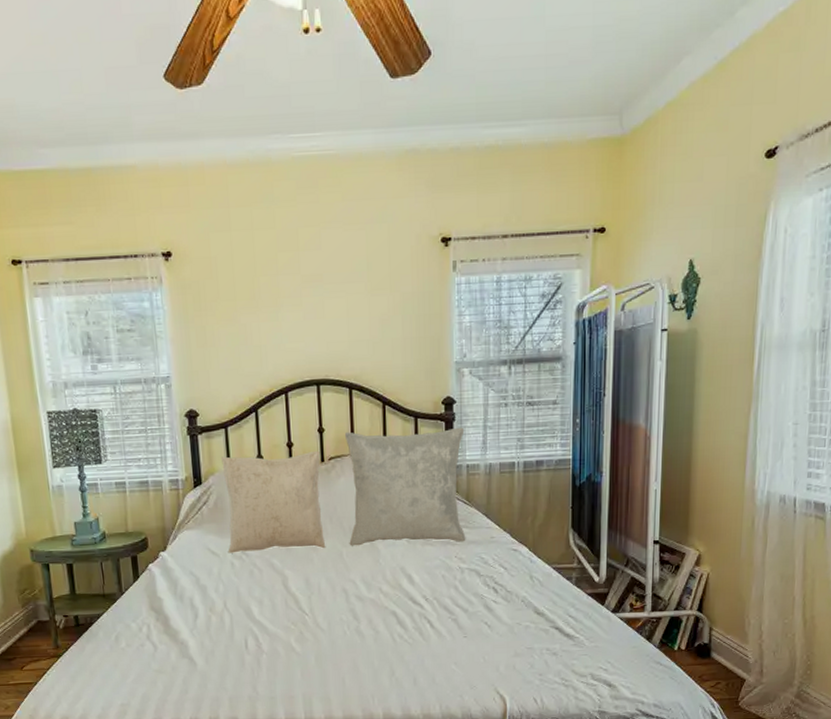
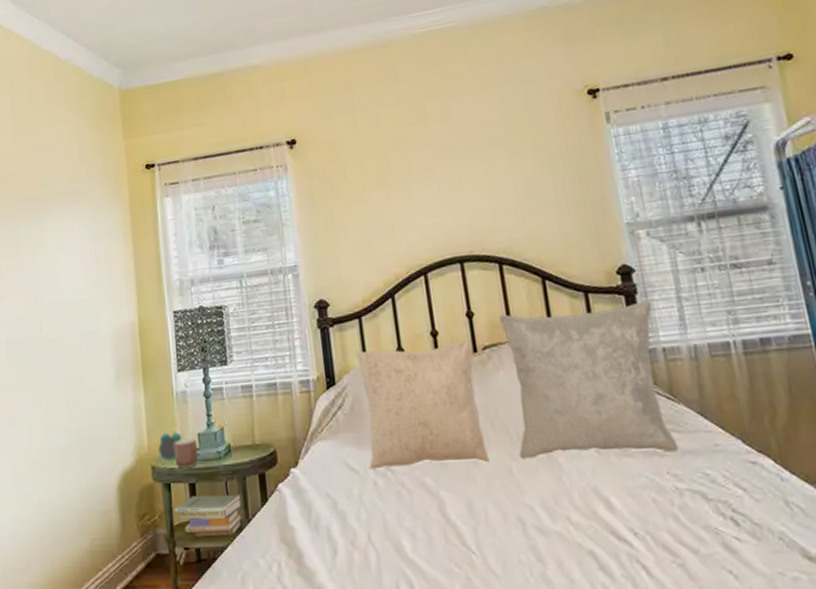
alarm clock: none [35,517,60,548] -> present [157,427,183,464]
mug: none [51,526,75,552] -> present [174,438,199,469]
books: none [53,573,116,608] -> present [174,494,242,538]

